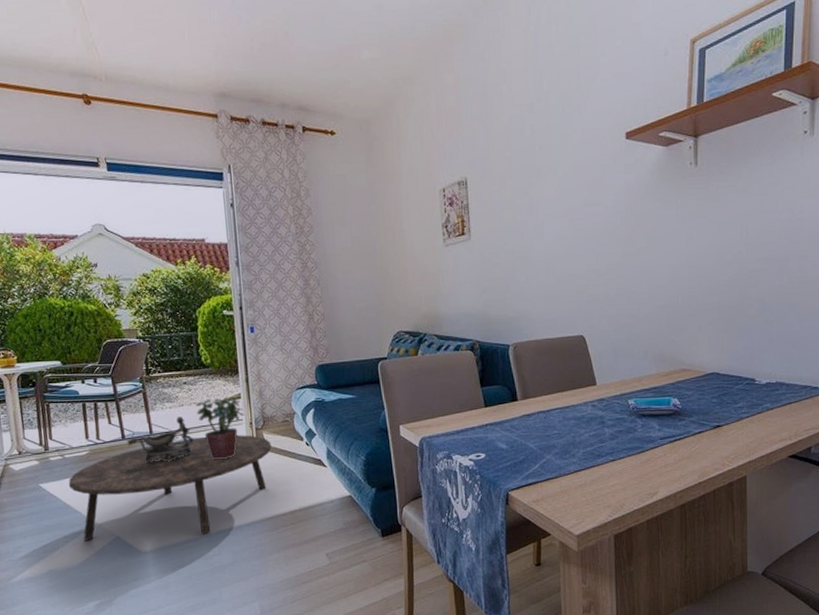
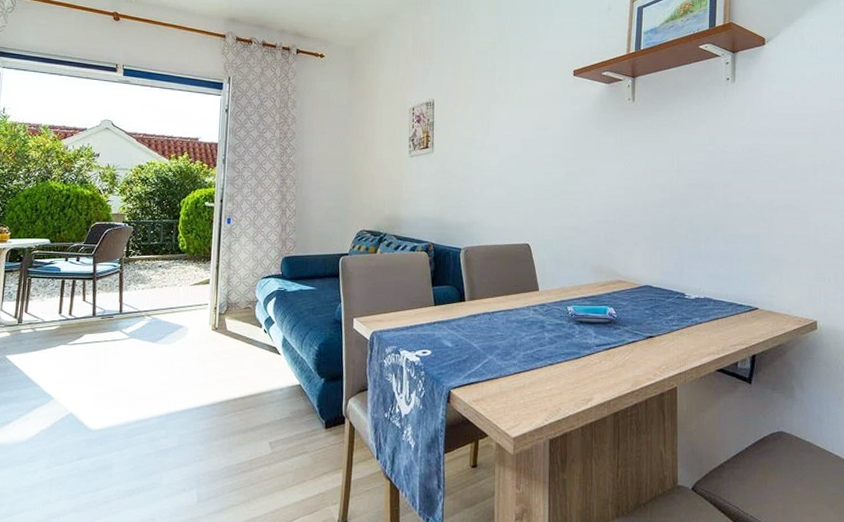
coffee table: present [68,435,272,542] -> none [33,318,232,416]
decorative bowl: present [127,417,195,463] -> none [97,298,160,341]
potted plant: present [196,396,244,460] -> none [166,281,210,342]

